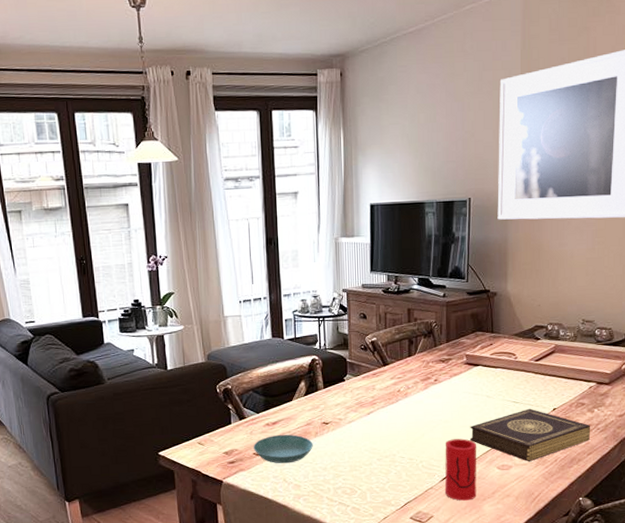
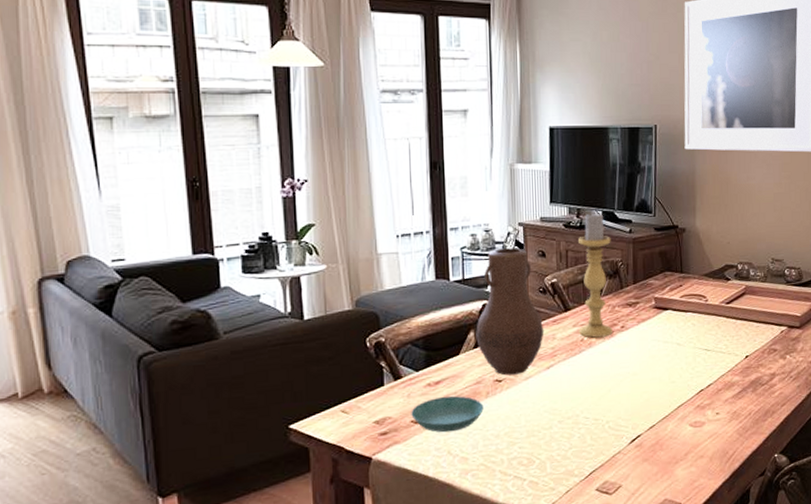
vase: none [306,311,365,419] -> present [476,248,544,376]
candle holder: none [396,278,427,389] -> present [578,211,613,338]
cup: present [445,438,477,501] -> none [633,393,668,466]
book: present [469,408,591,462] -> none [659,356,784,417]

